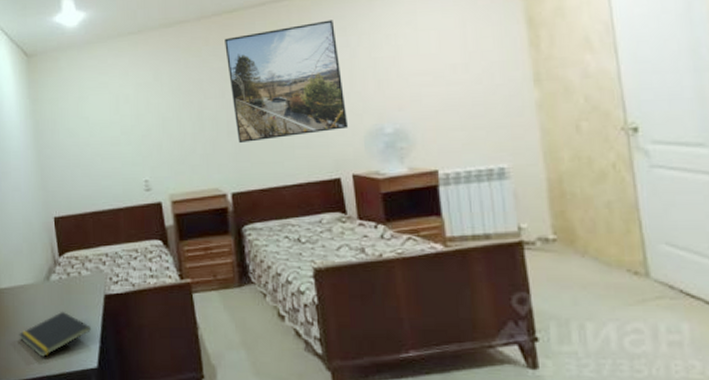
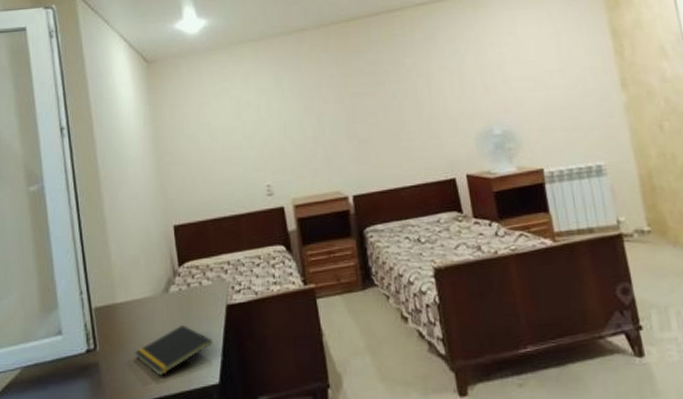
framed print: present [224,20,349,144] -> none [342,29,461,147]

